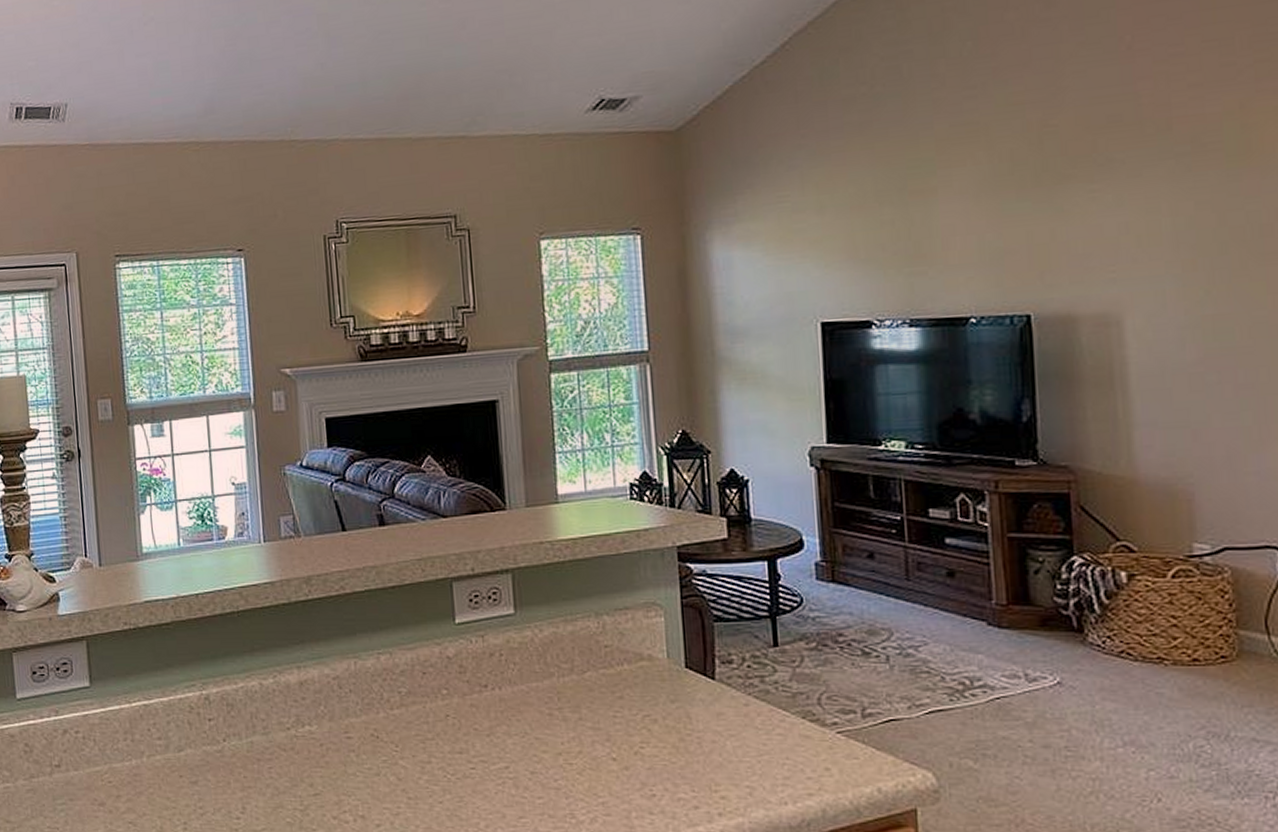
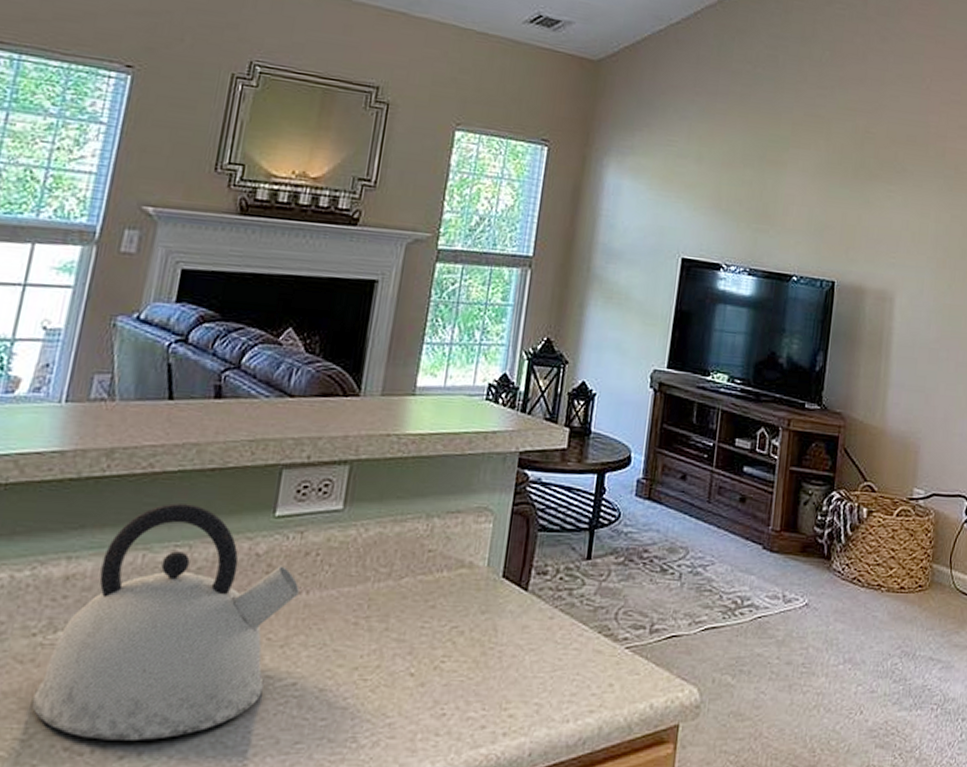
kettle: none [299,618,492,812] -> present [31,503,300,740]

